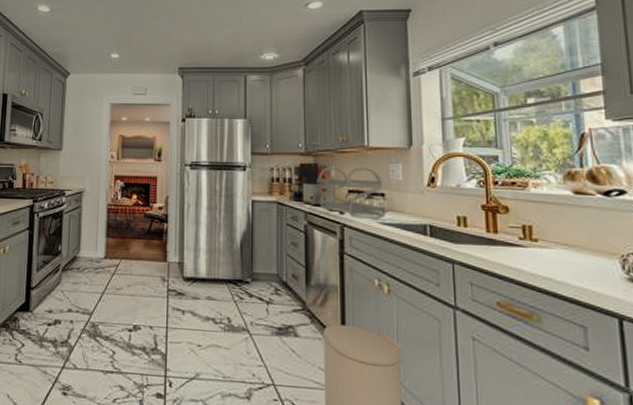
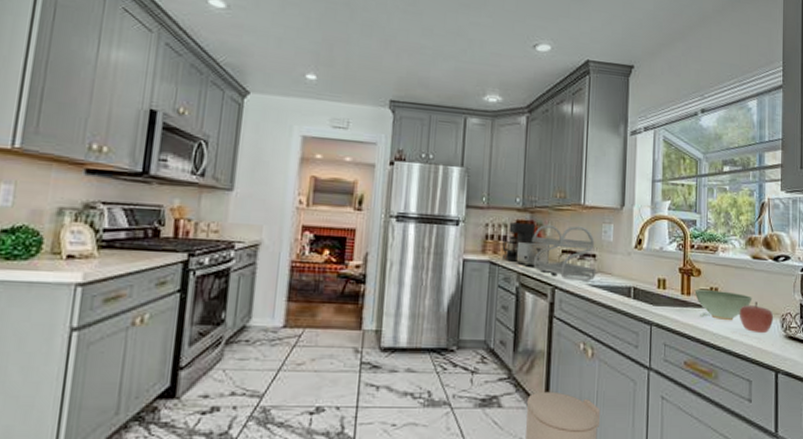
bowl: none [502,227,579,261] -> present [694,290,753,321]
fruit: none [562,240,611,276] -> present [739,301,774,334]

